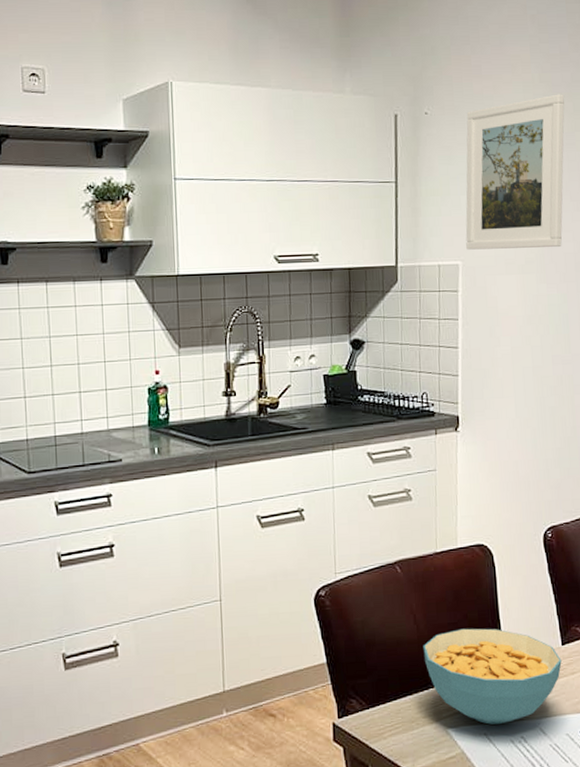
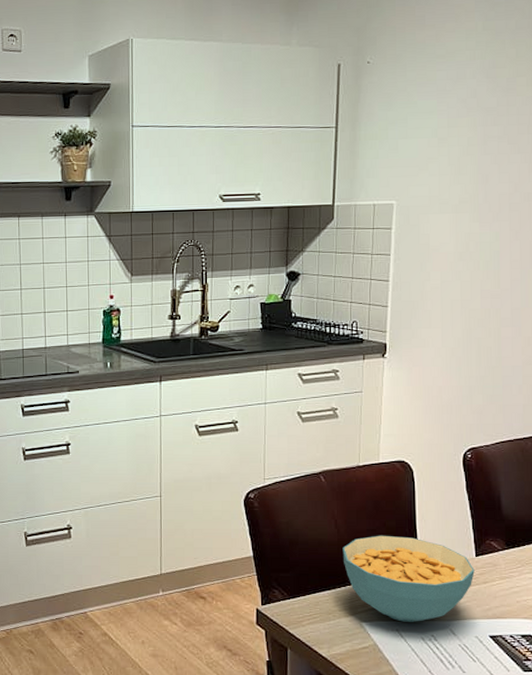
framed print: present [465,94,565,250] -> none [401,41,508,190]

